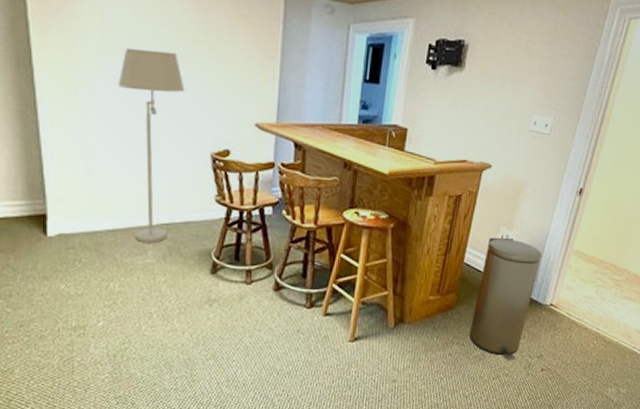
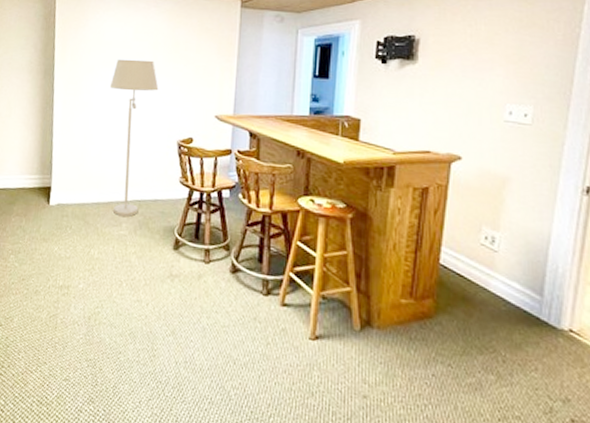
pedal bin: present [469,238,543,361] -> none [456,238,546,400]

